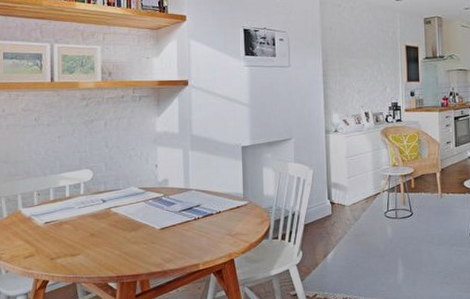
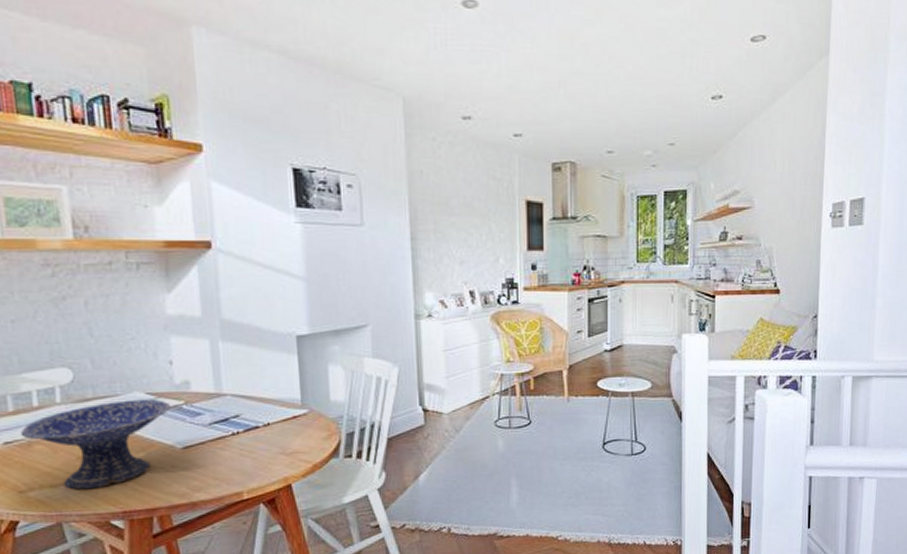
decorative bowl: none [56,192,155,259] -> present [20,399,172,490]

